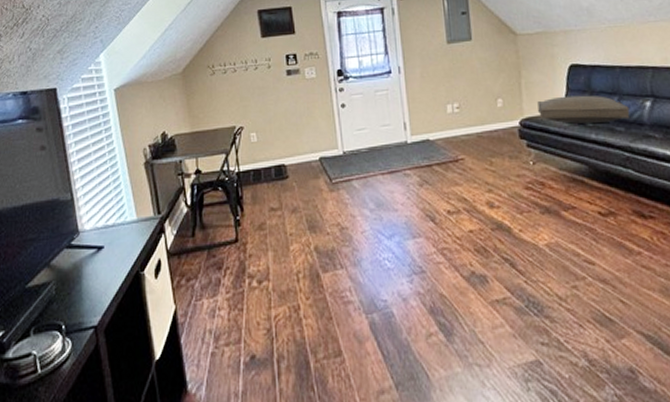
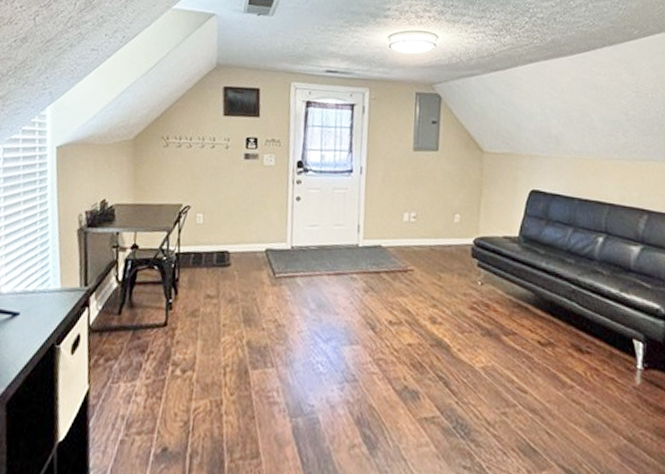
cushion: present [537,95,631,124] -> none [494,220,582,253]

